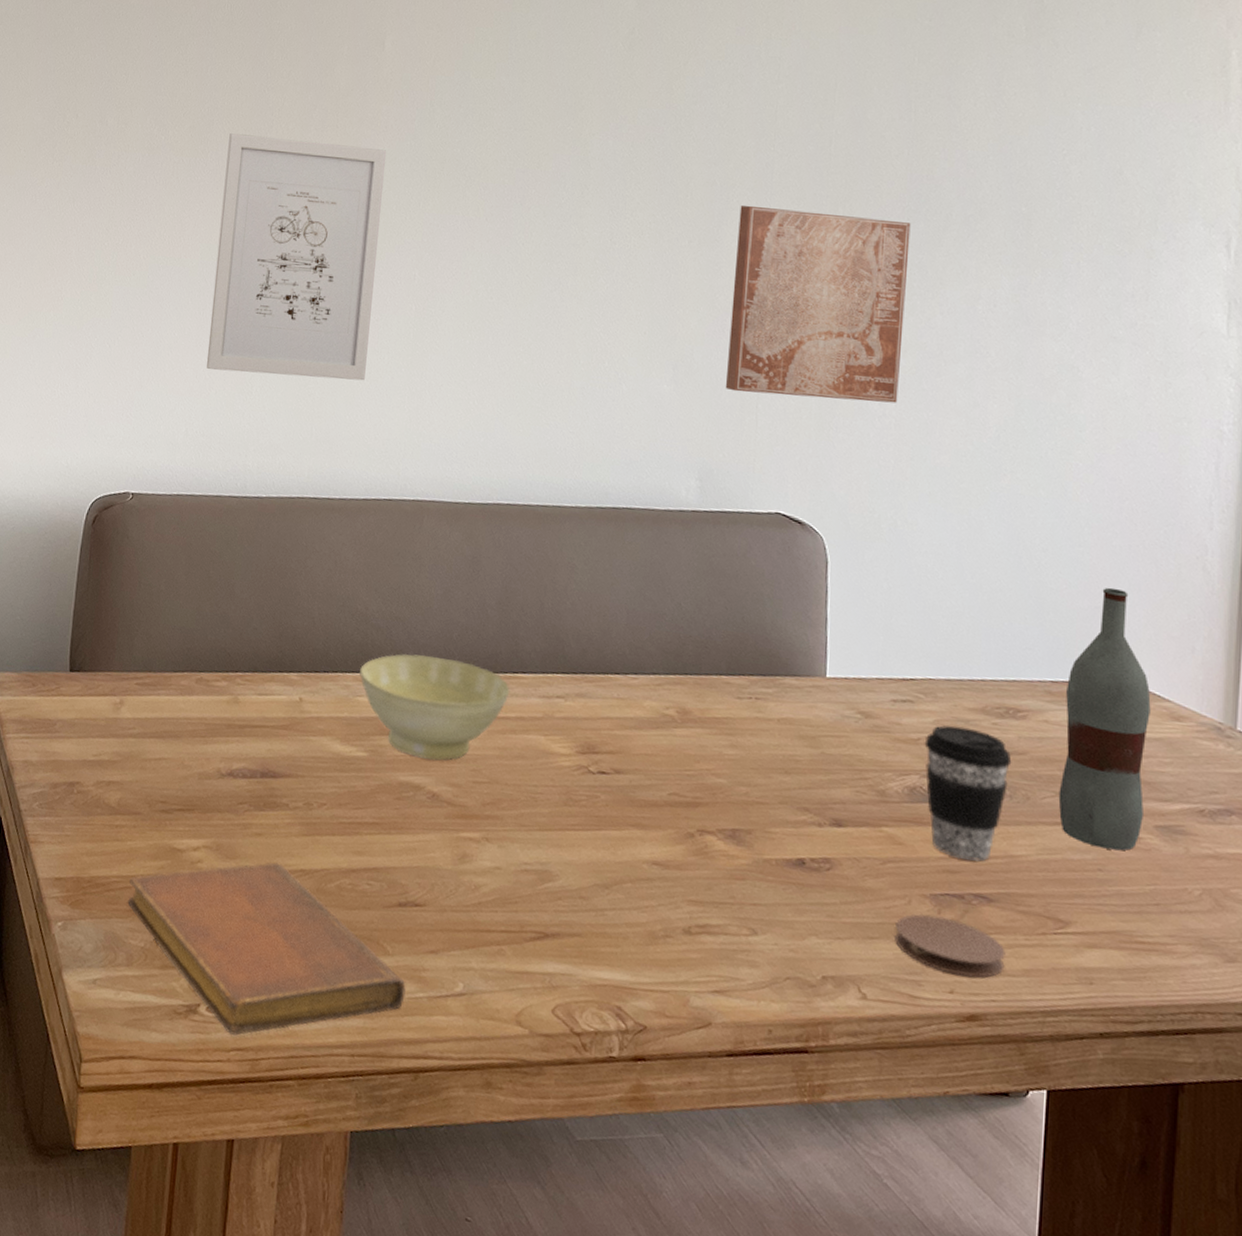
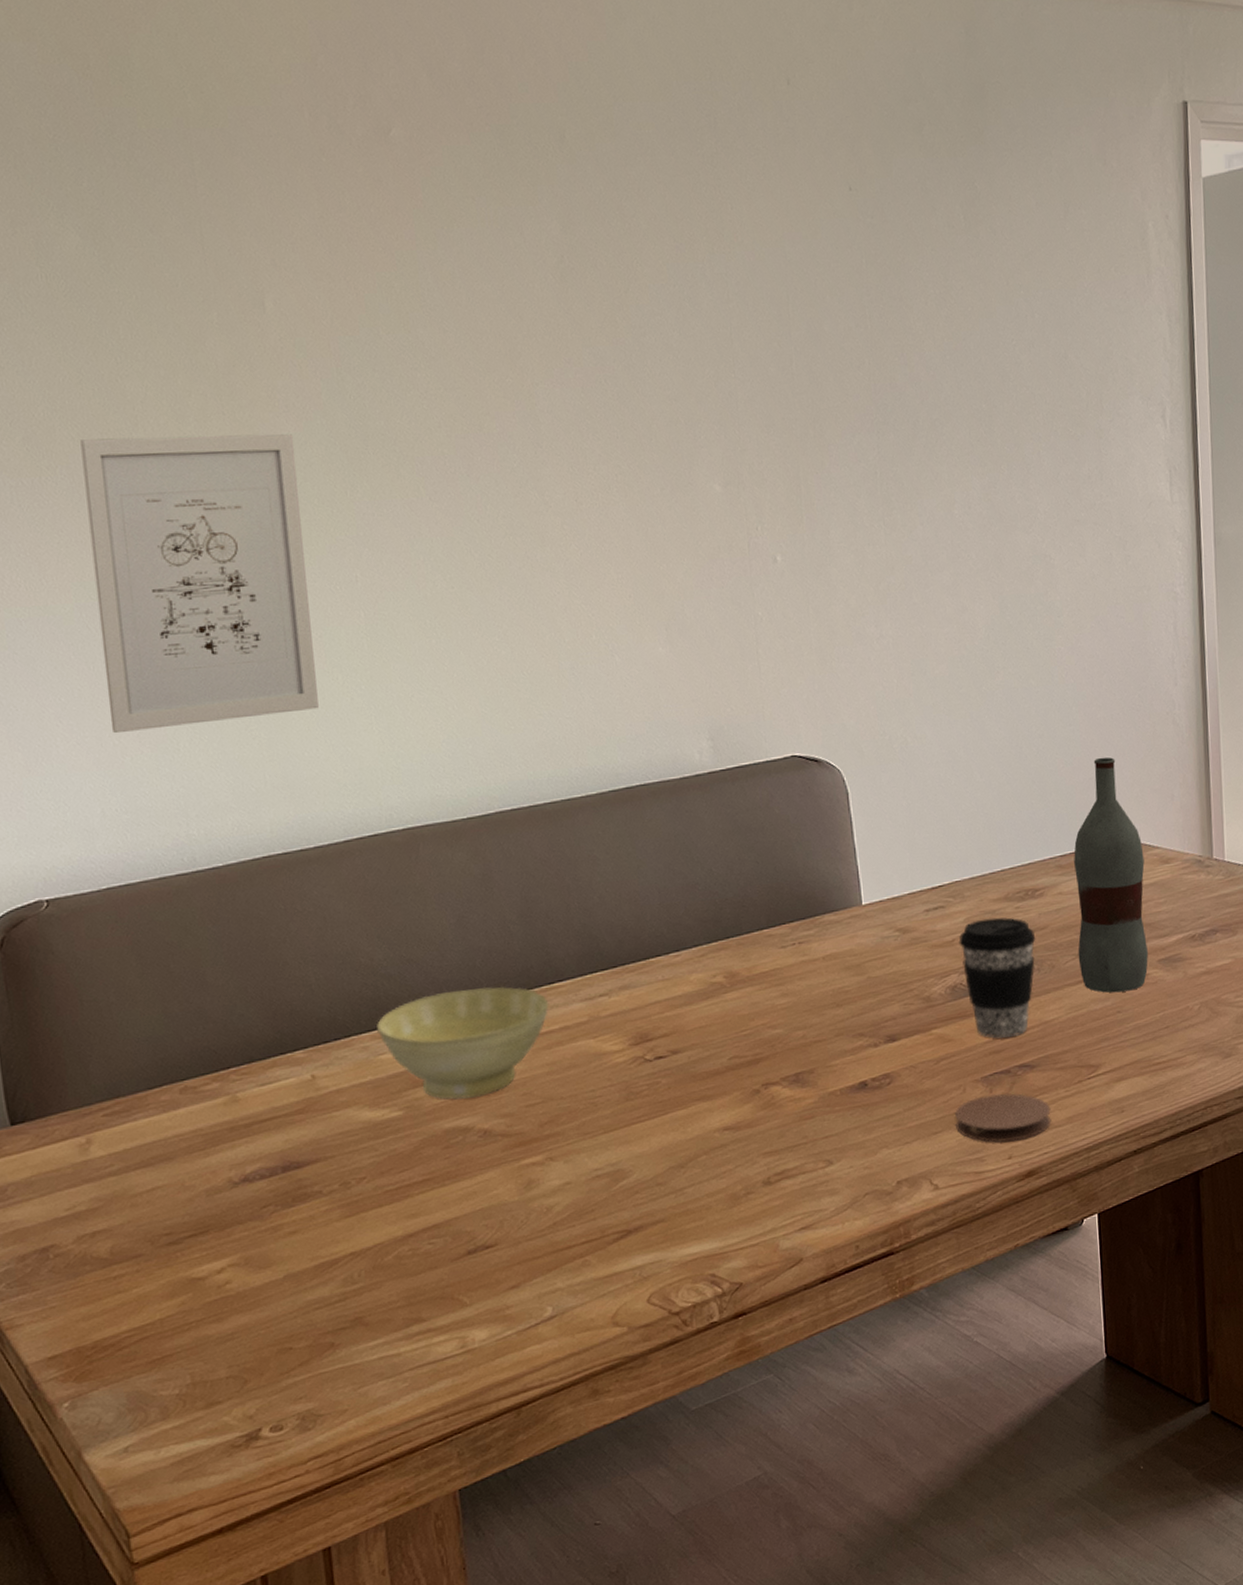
notebook: present [128,862,406,1036] -> none [145,1254,492,1447]
wall art: present [725,205,911,403] -> none [709,435,892,641]

